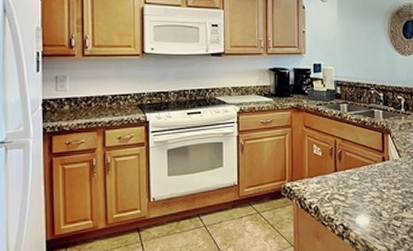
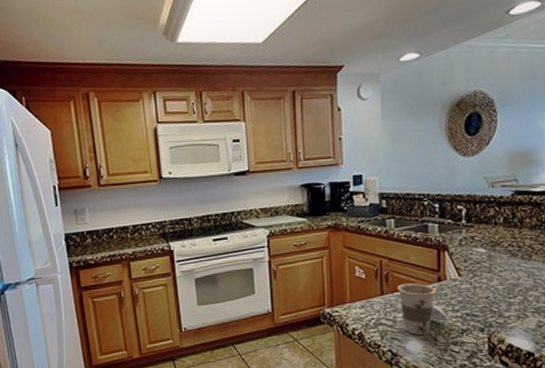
cup: none [349,162,391,210] -> present [398,283,448,335]

